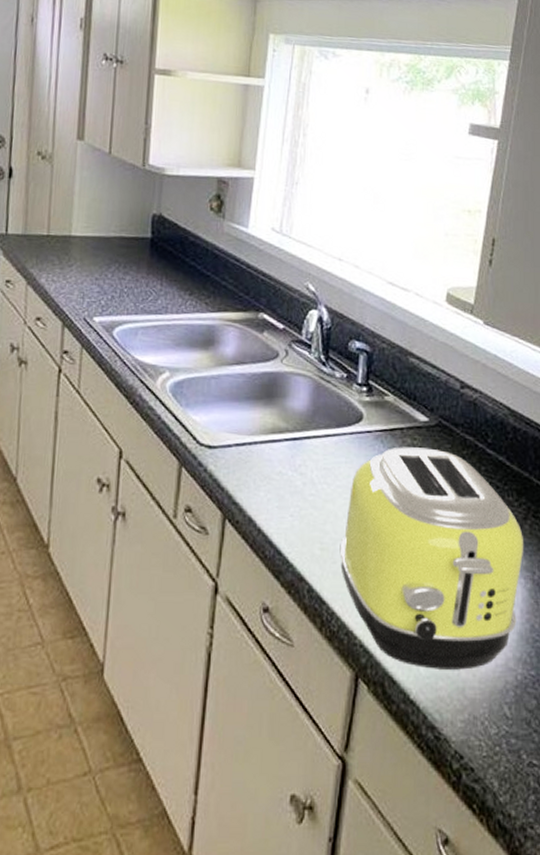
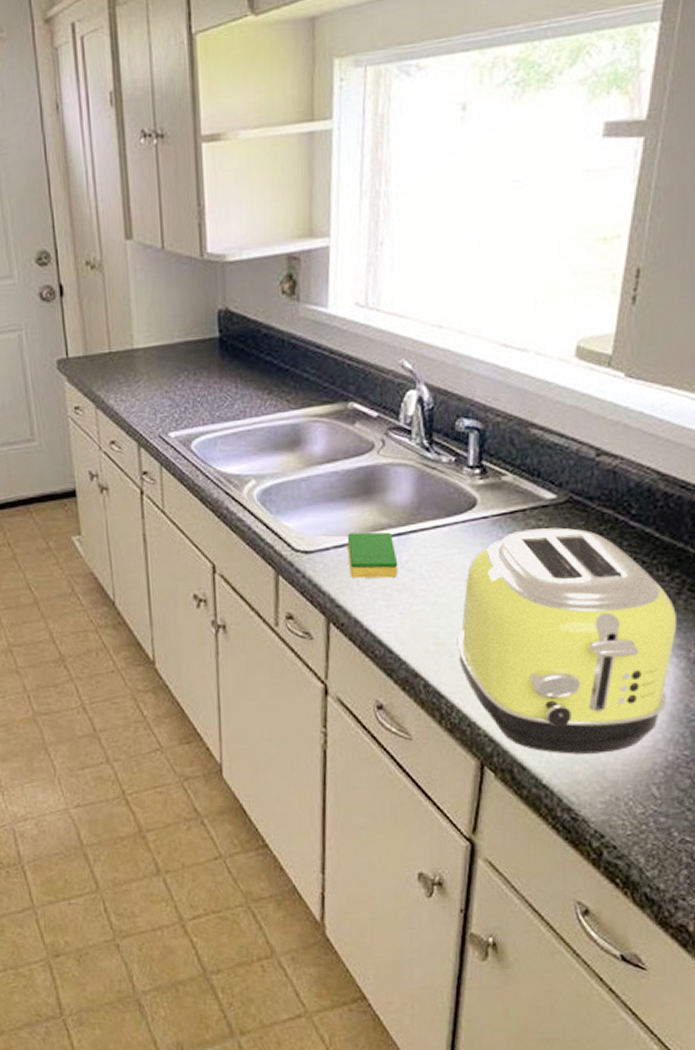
dish sponge: none [247,433,292,480] -> present [347,532,398,579]

